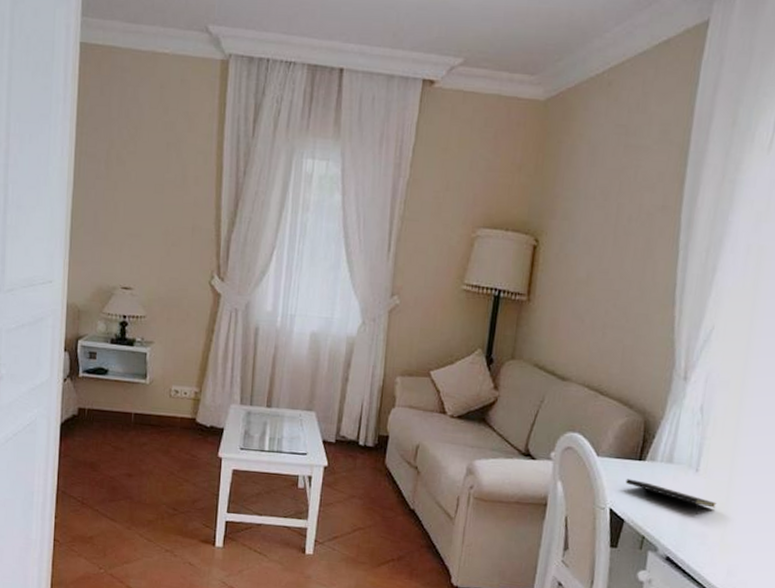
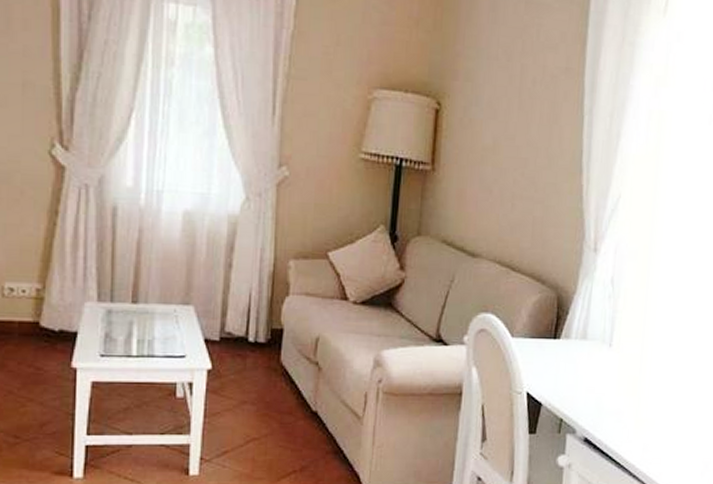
notepad: present [625,479,717,514] -> none [541,359,630,391]

